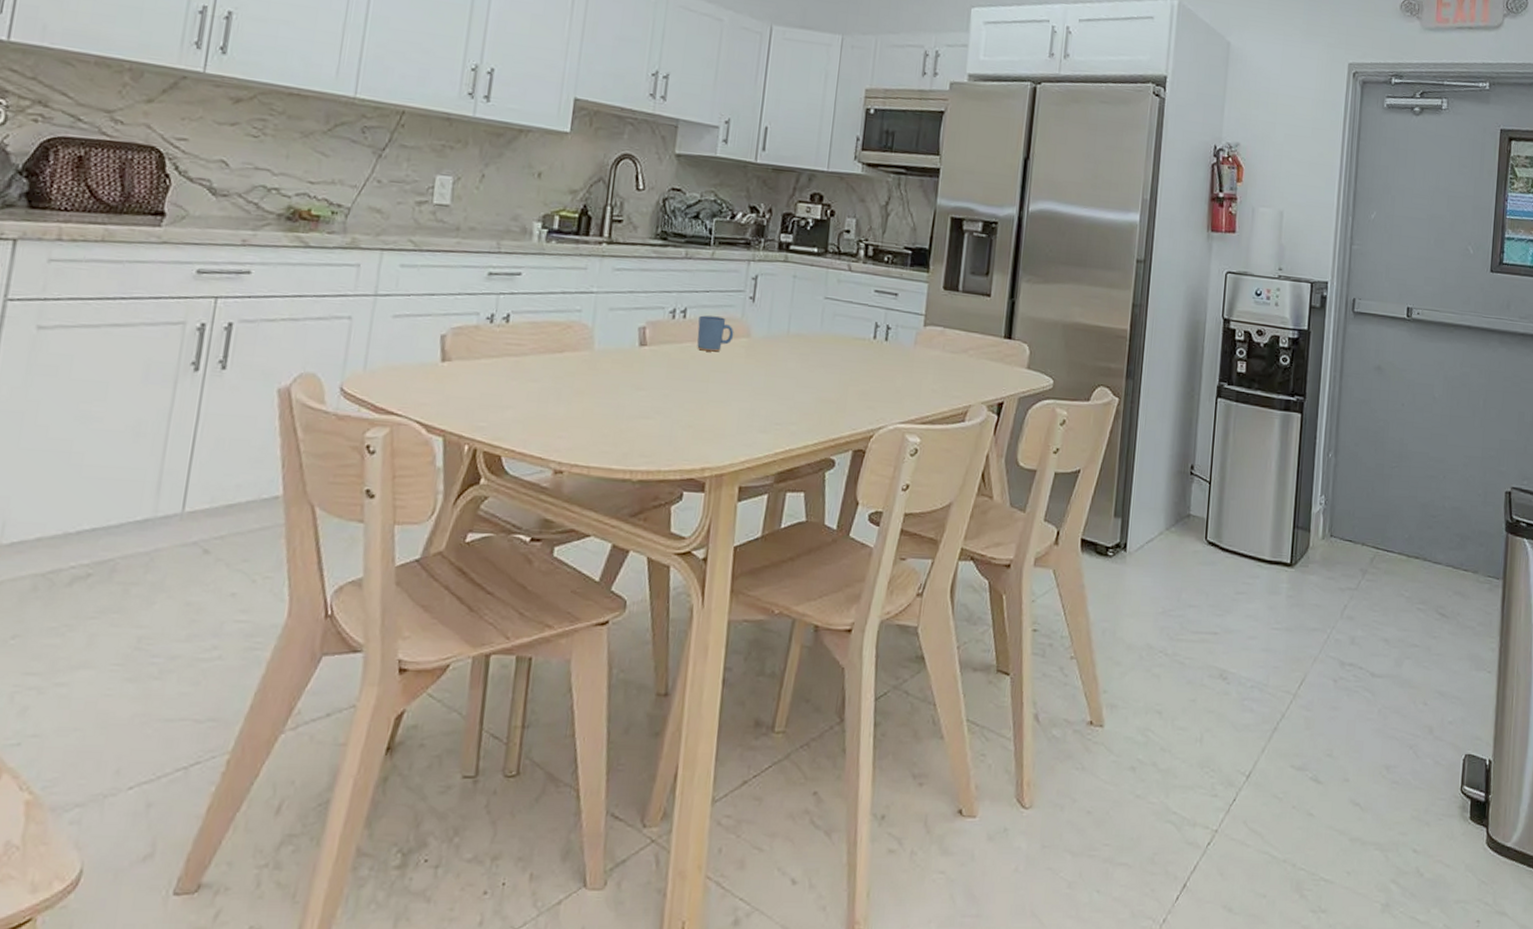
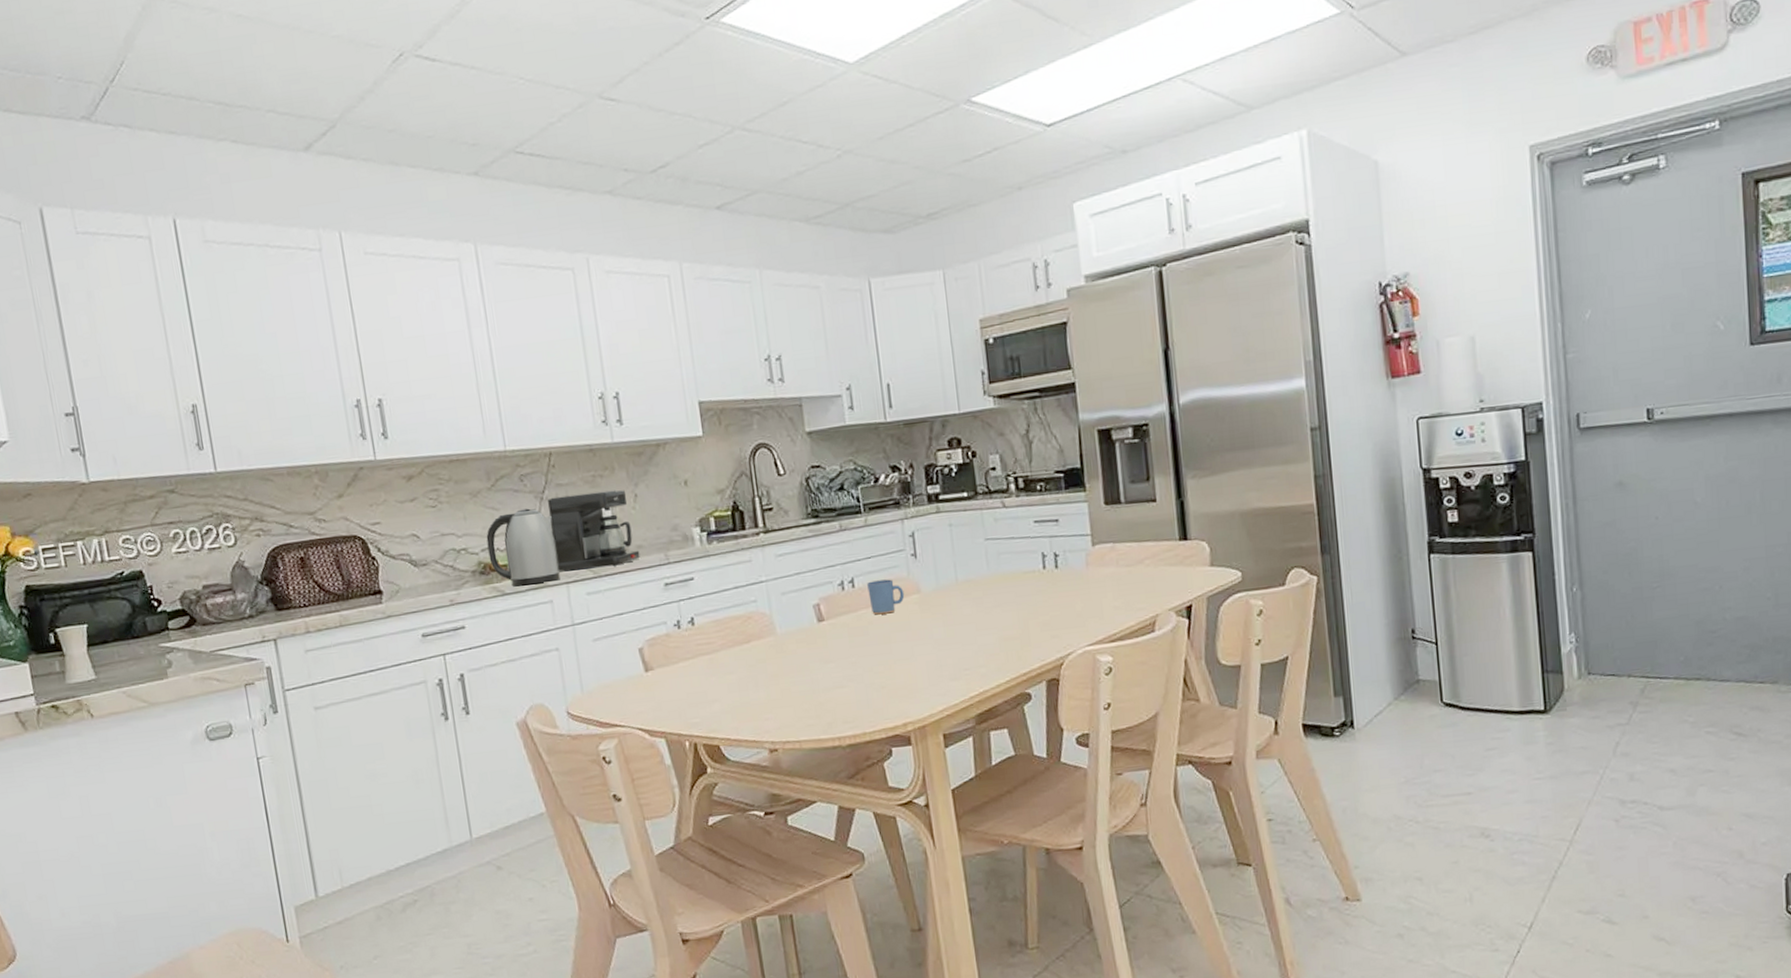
kettle: none [301,161,386,245] -> present [486,508,560,587]
coffee maker: none [375,157,474,243] -> present [547,490,641,572]

